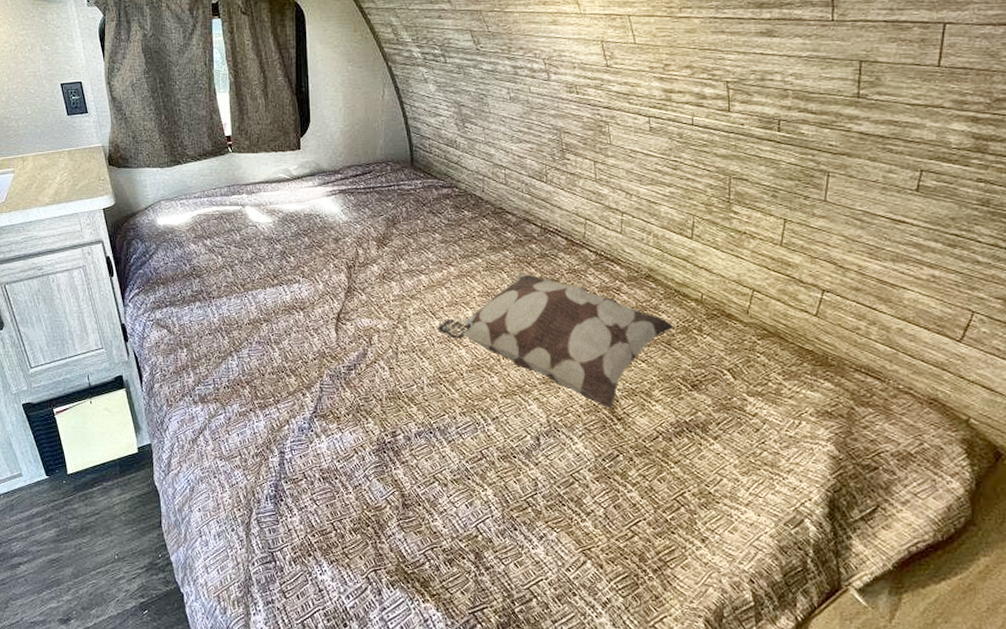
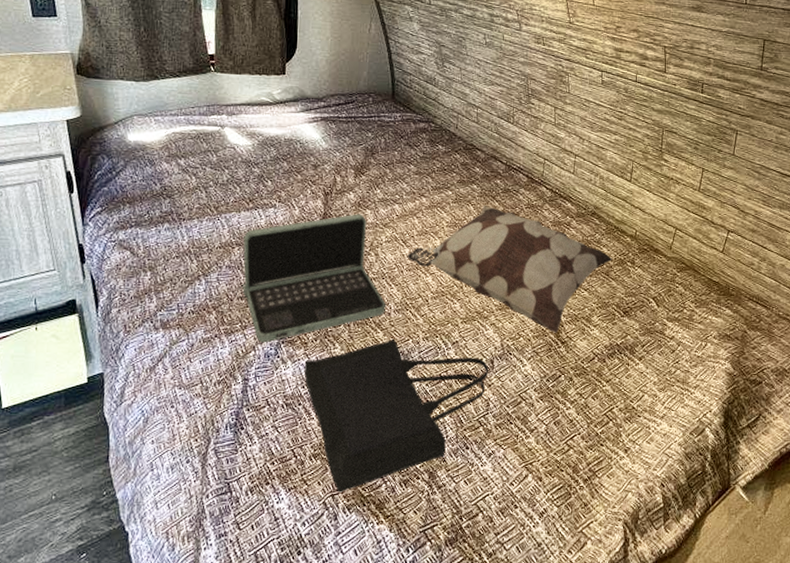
laptop: none [267,286,418,416] -> present [236,214,386,342]
tote bag: none [338,415,535,568] -> present [304,340,489,493]

